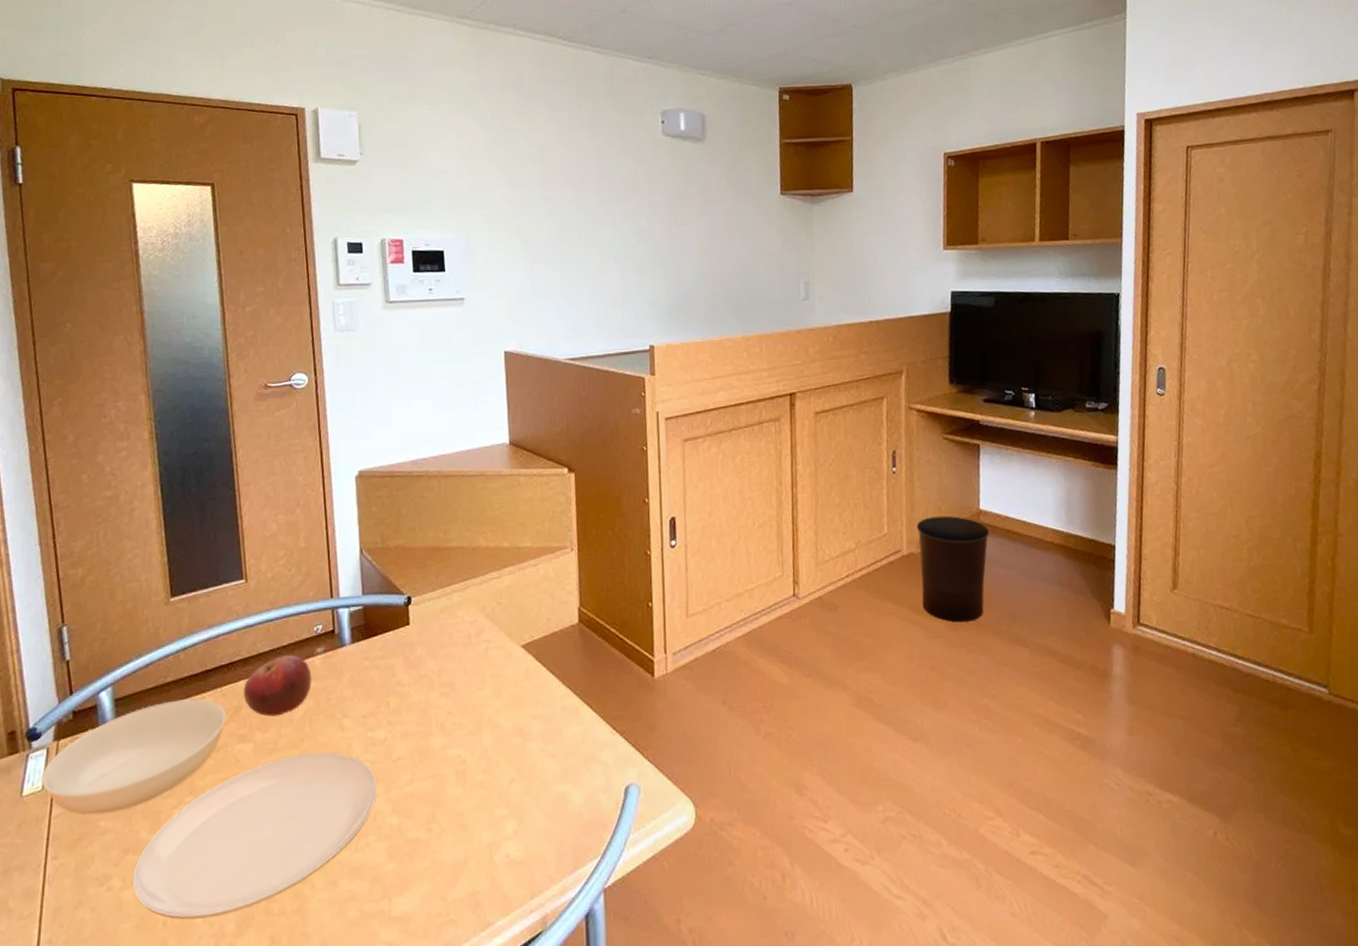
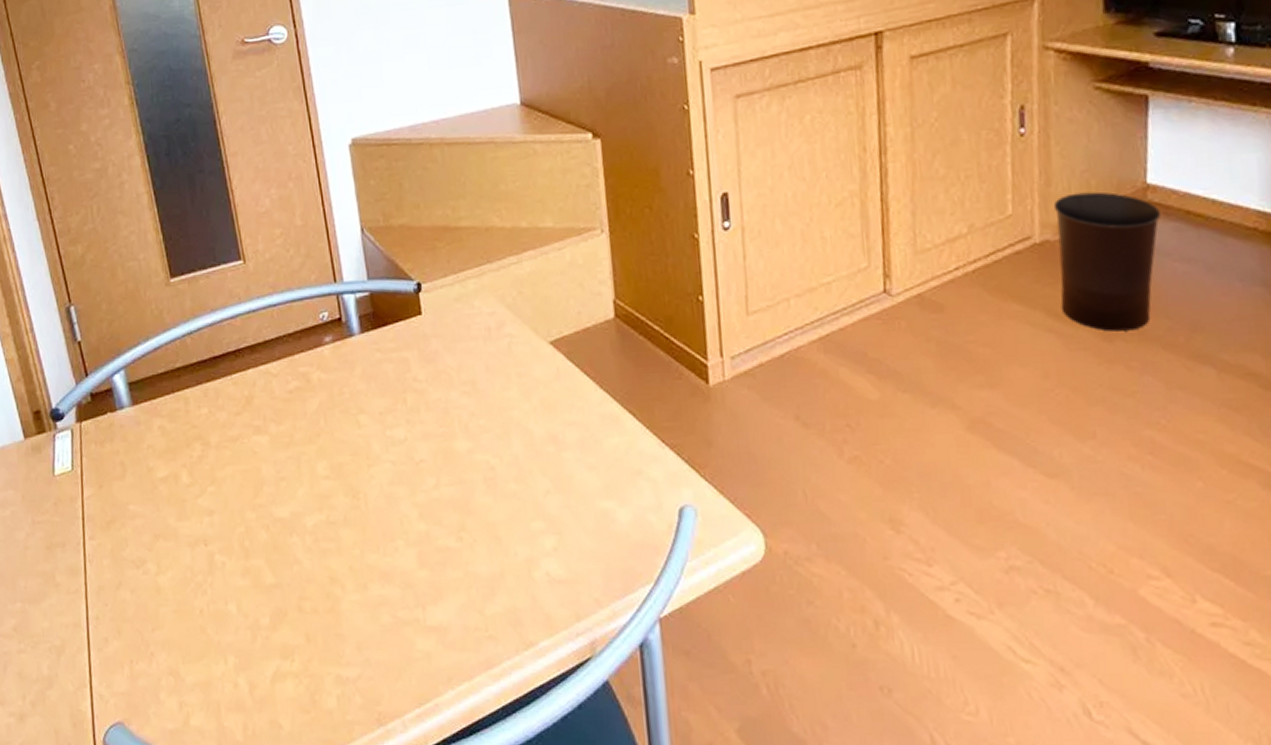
bowl: present [41,698,226,815] -> none [69,386,240,499]
plate: present [132,752,377,920] -> none [166,449,401,610]
fruit: present [243,655,312,717] -> none [253,343,323,409]

